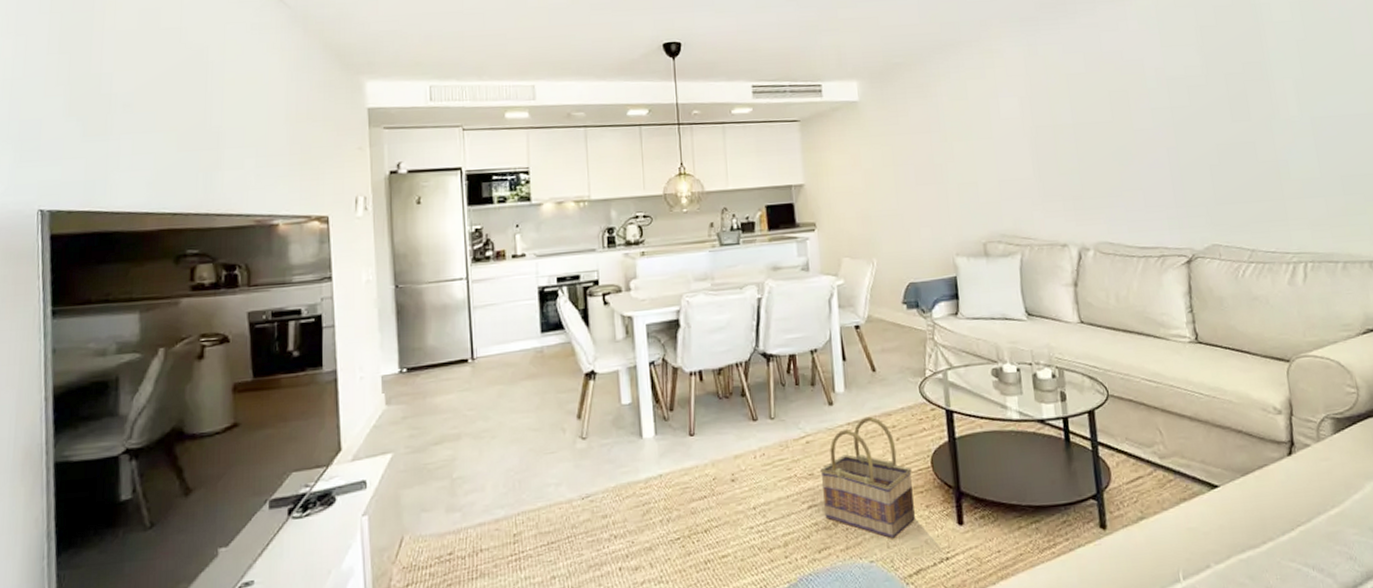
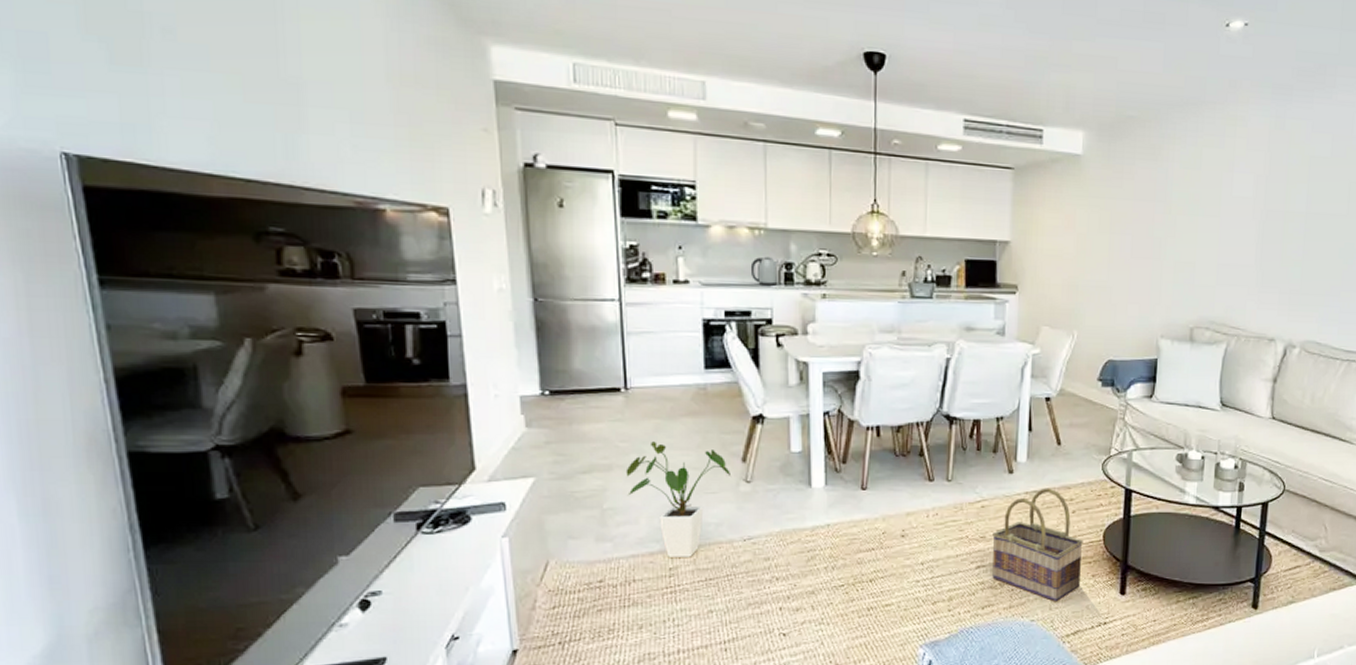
house plant: none [473,407,567,523] -> present [626,441,730,557]
kettle: none [577,224,602,251] -> present [750,256,778,286]

